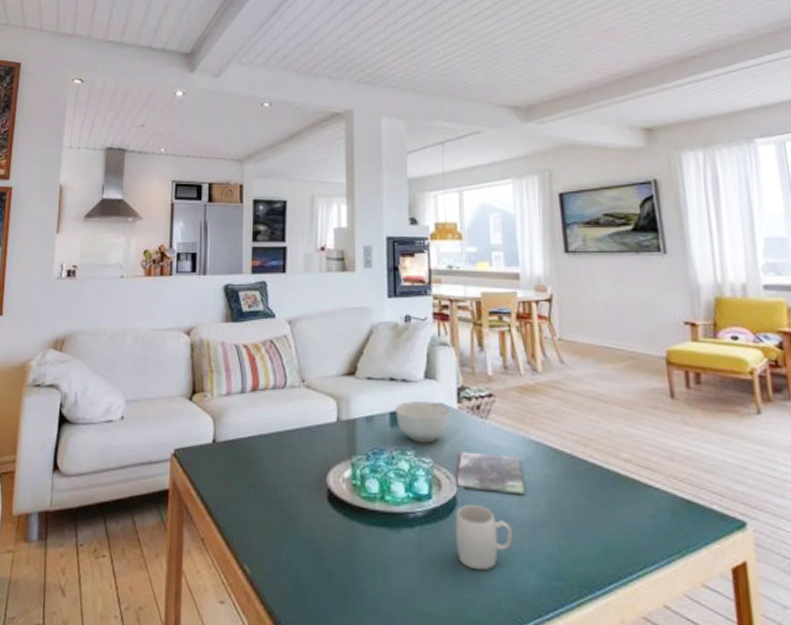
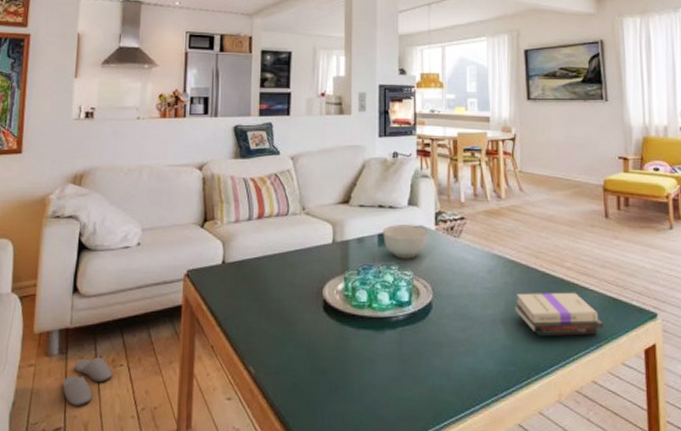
slippers: none [41,545,95,601] -> present [62,357,114,406]
mug: present [454,504,513,571] -> none [430,308,477,361]
magazine: present [456,451,525,495] -> none [432,265,487,299]
books: none [559,489,675,546] -> present [514,292,604,337]

